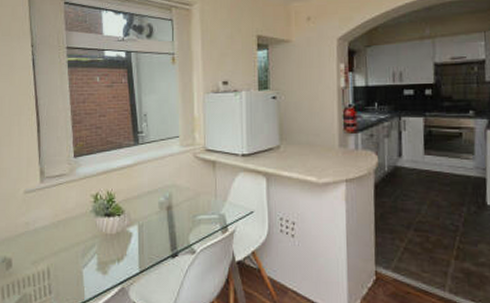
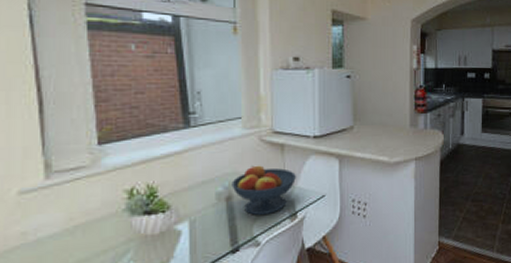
fruit bowl: none [171,179,228,225] -> present [232,165,297,215]

